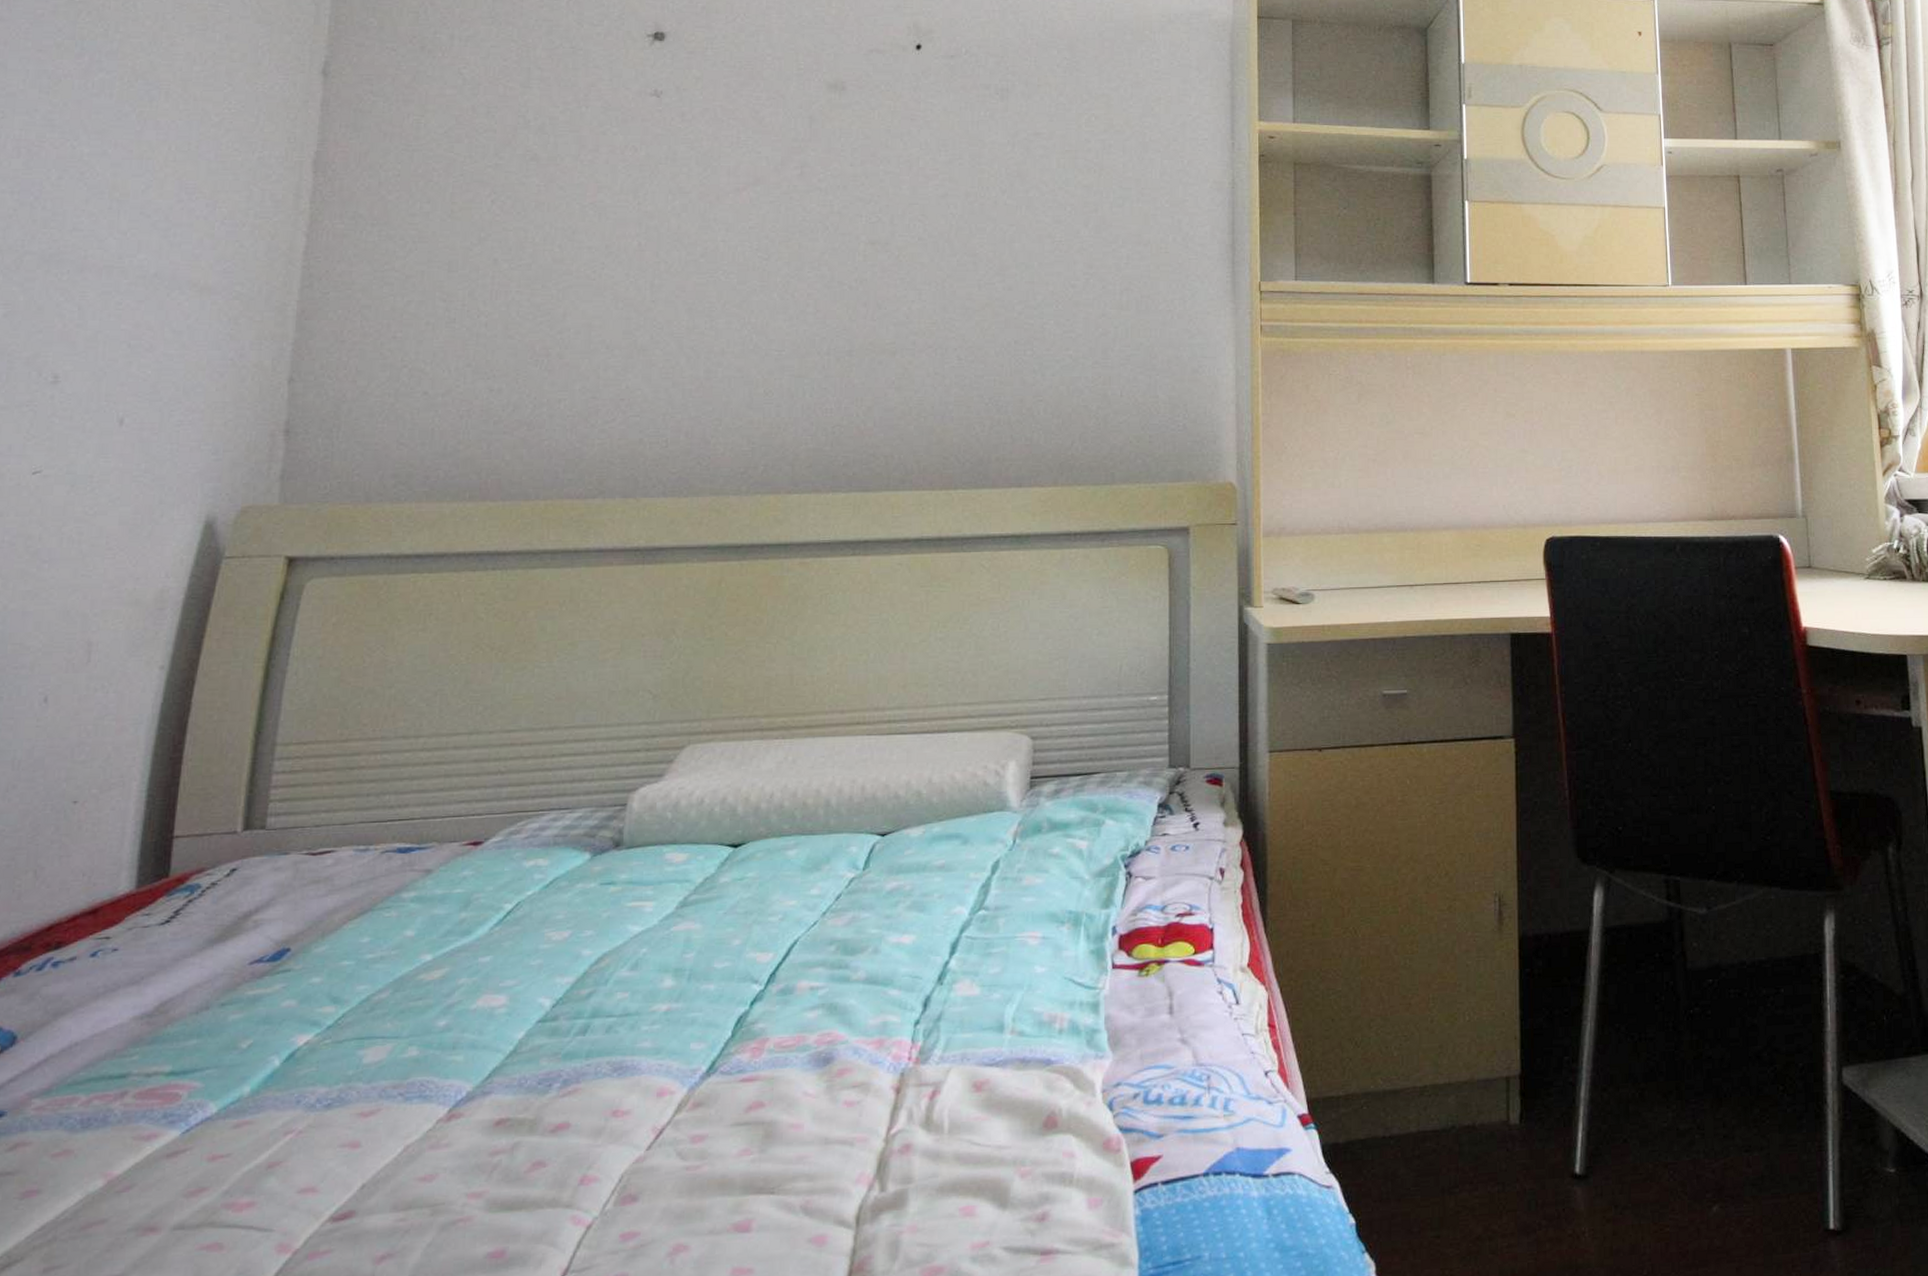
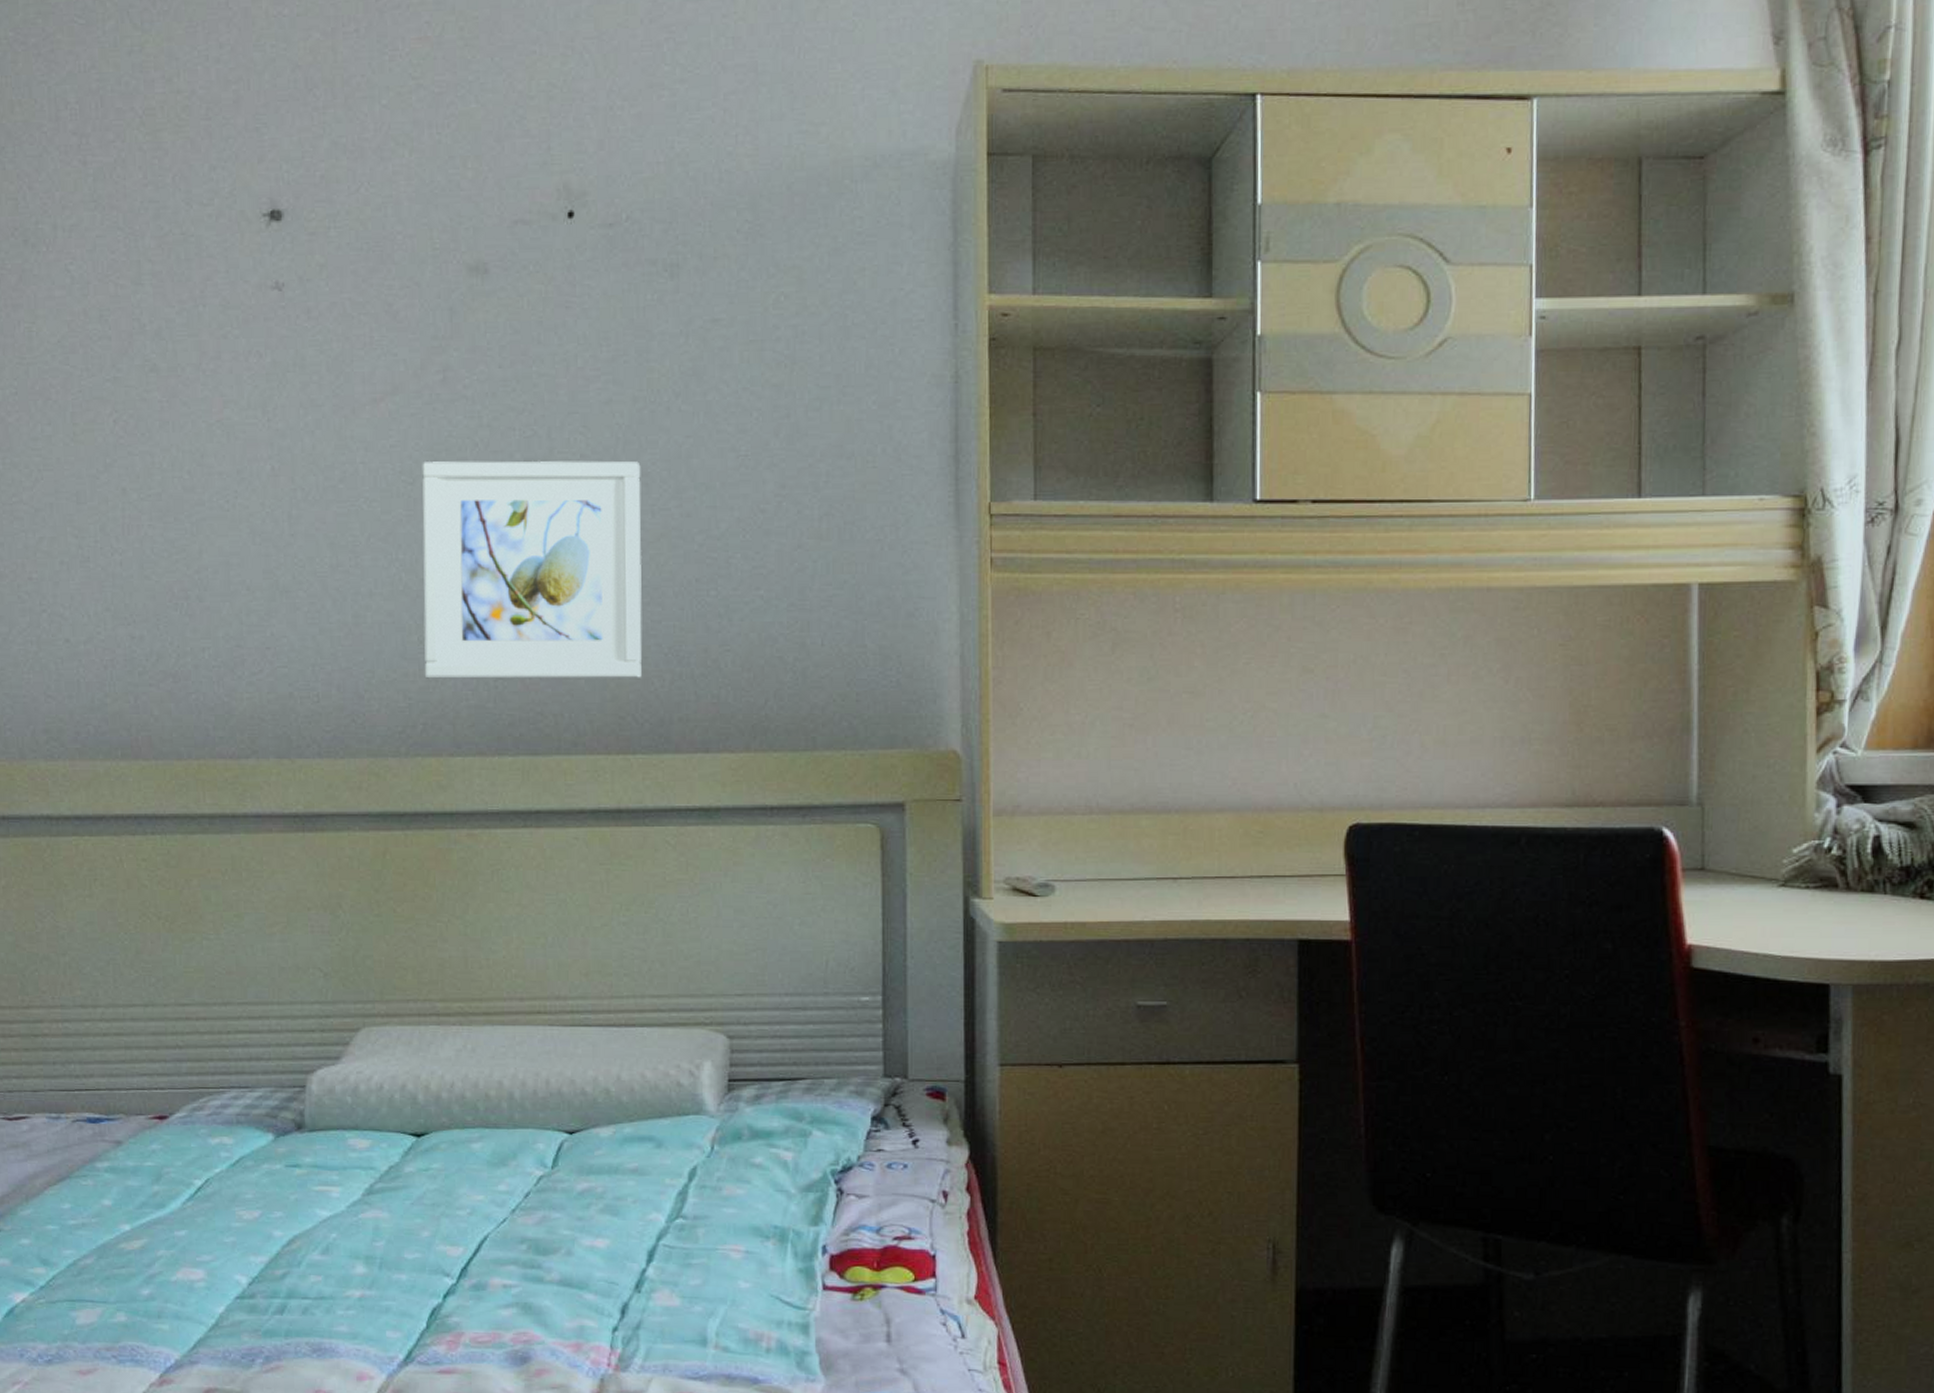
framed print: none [768,241,970,426] -> present [422,461,642,679]

